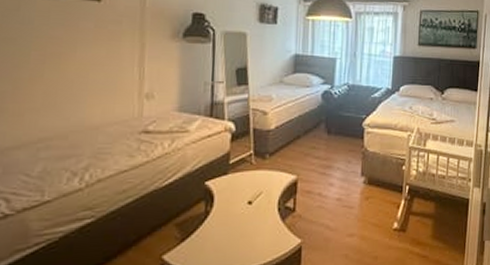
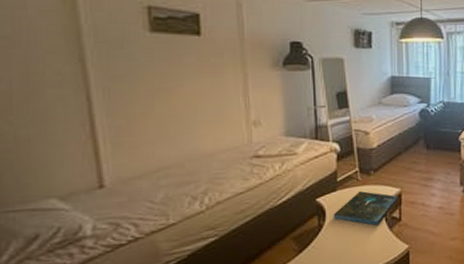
board game: none [221,176,294,215] -> present [333,191,399,226]

